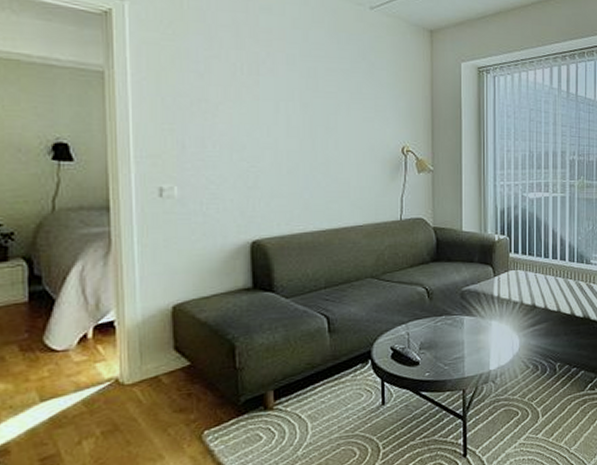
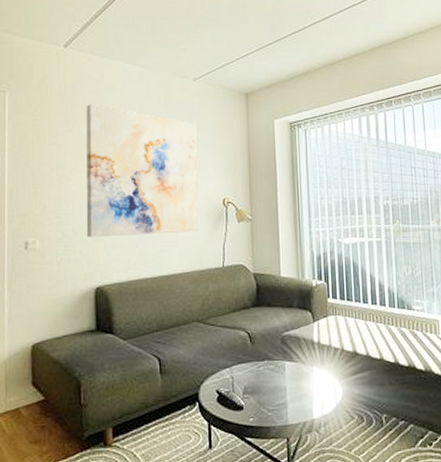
wall art: none [235,25,373,185] -> present [86,104,198,238]

